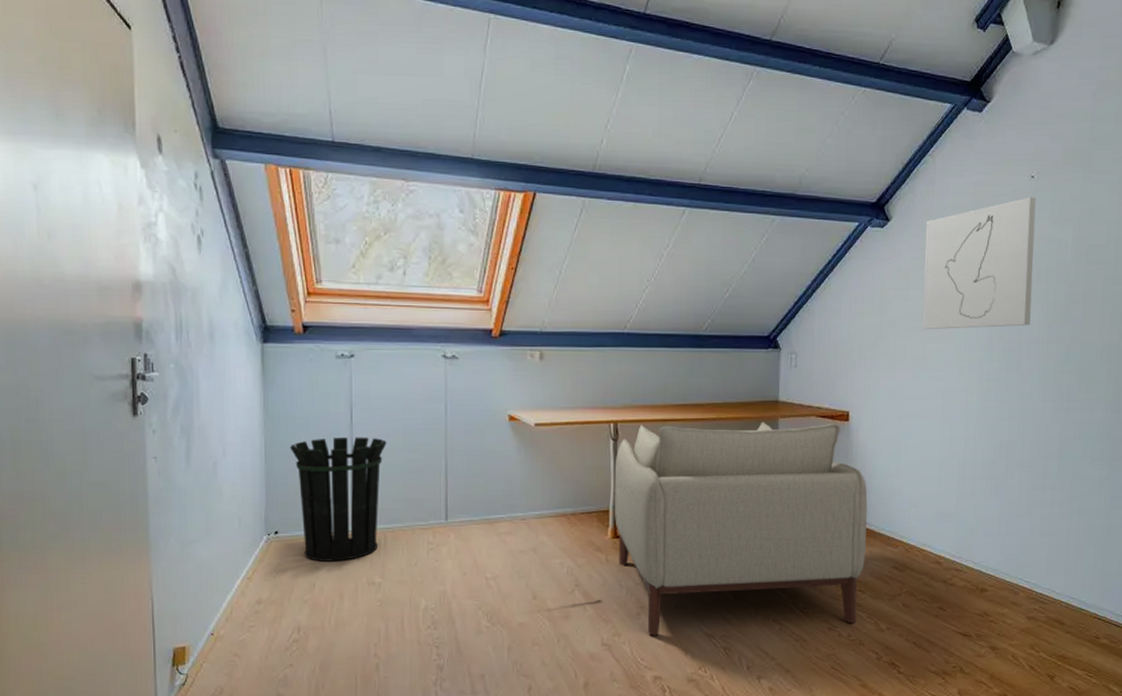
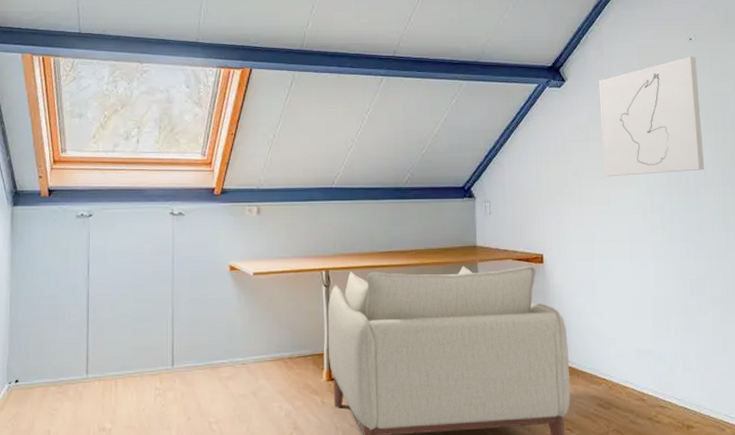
waste bin: present [289,437,387,562] -> none [32,289,119,409]

